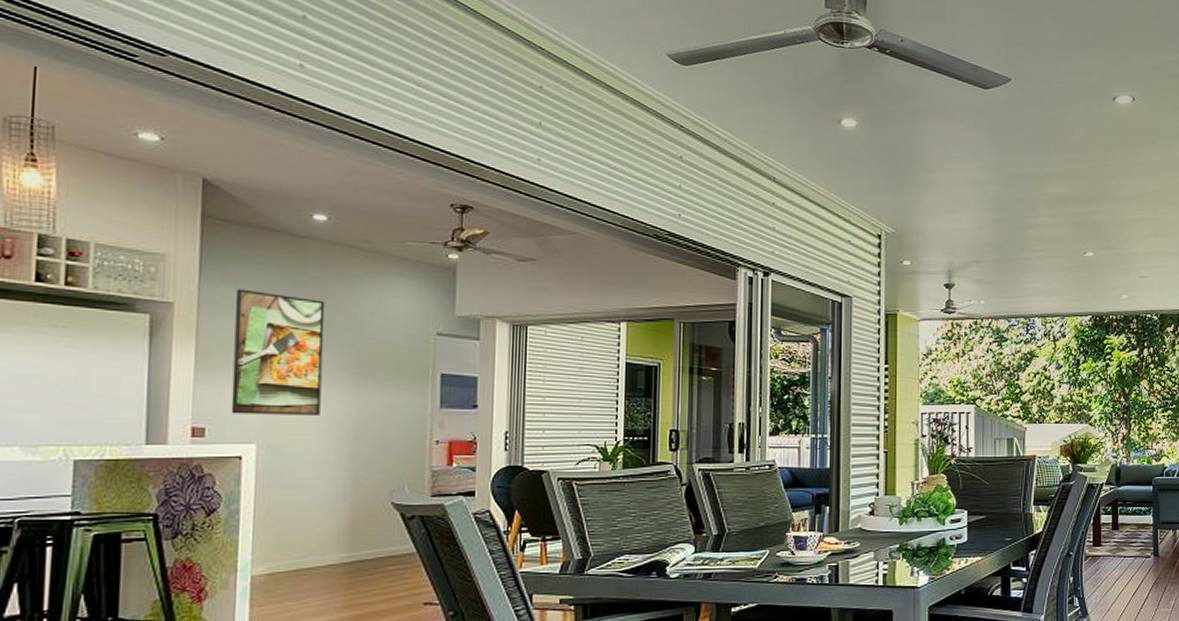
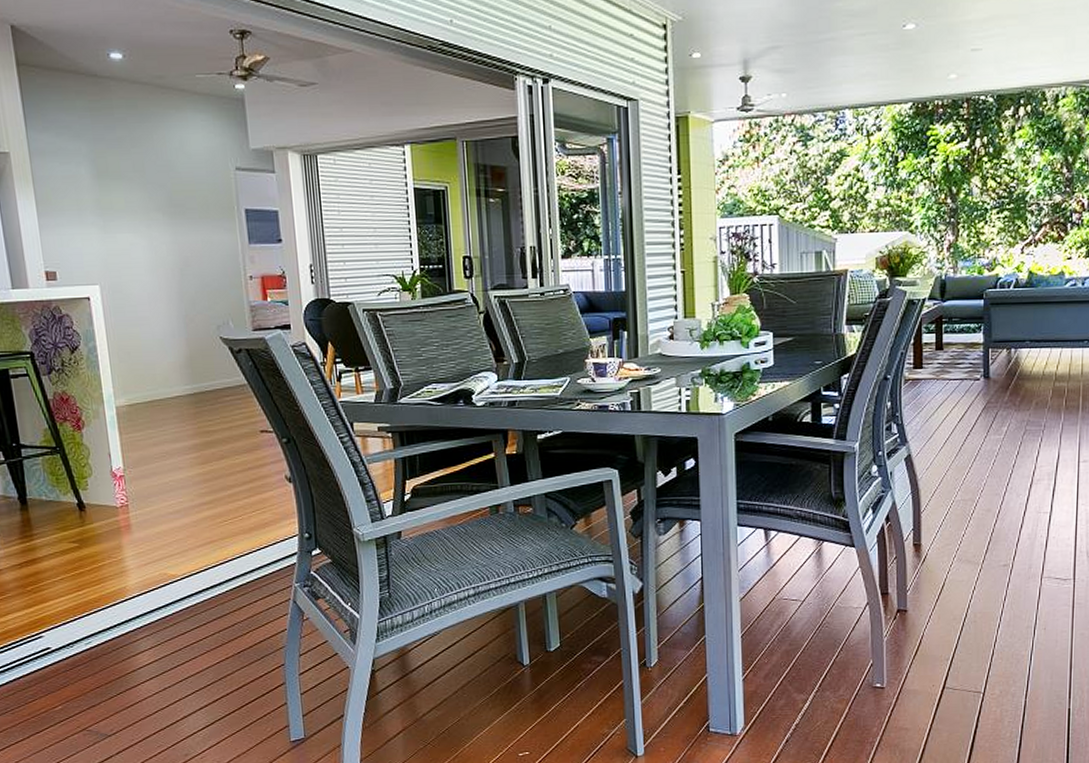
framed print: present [231,289,325,415] -> none [59,135,147,258]

